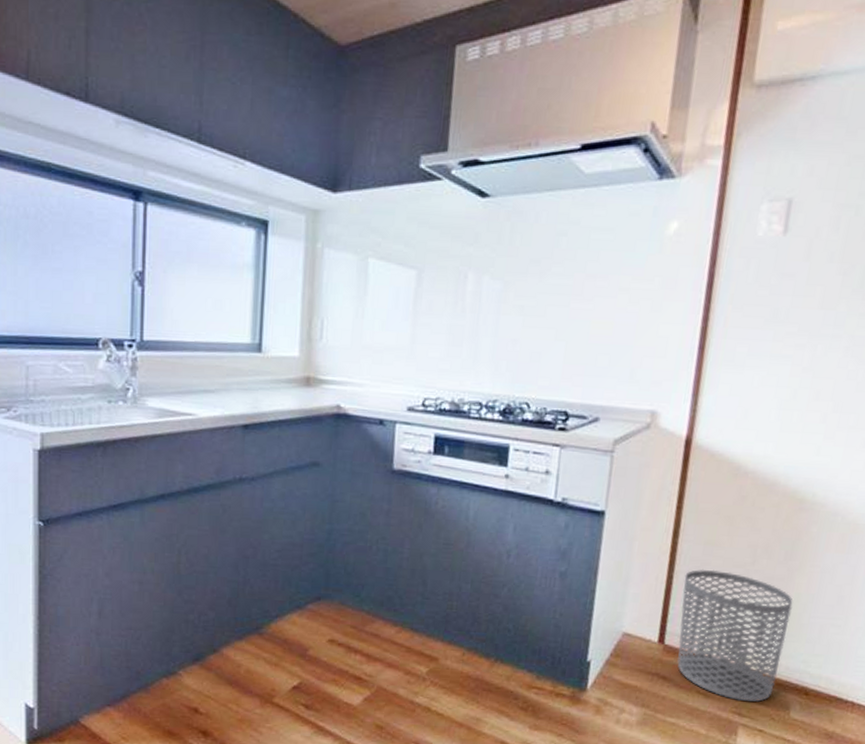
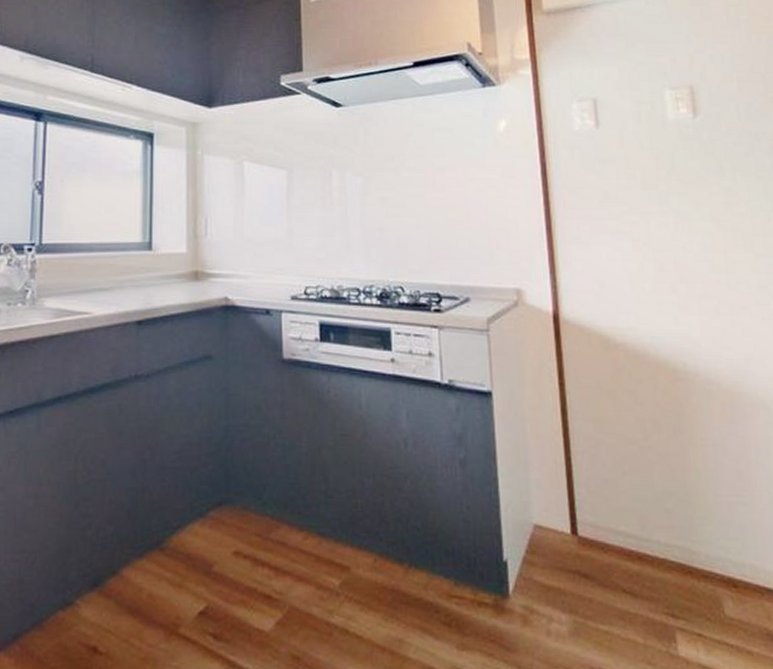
waste bin: present [677,569,793,702] -> none [582,448,701,600]

